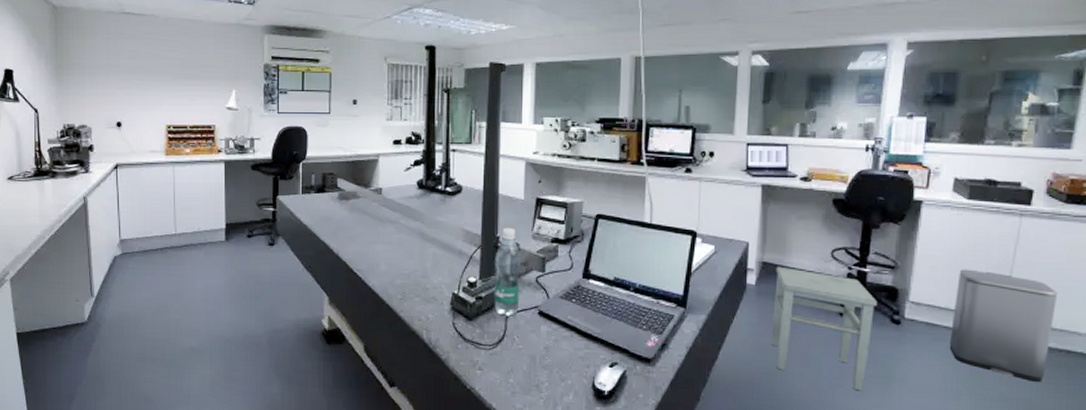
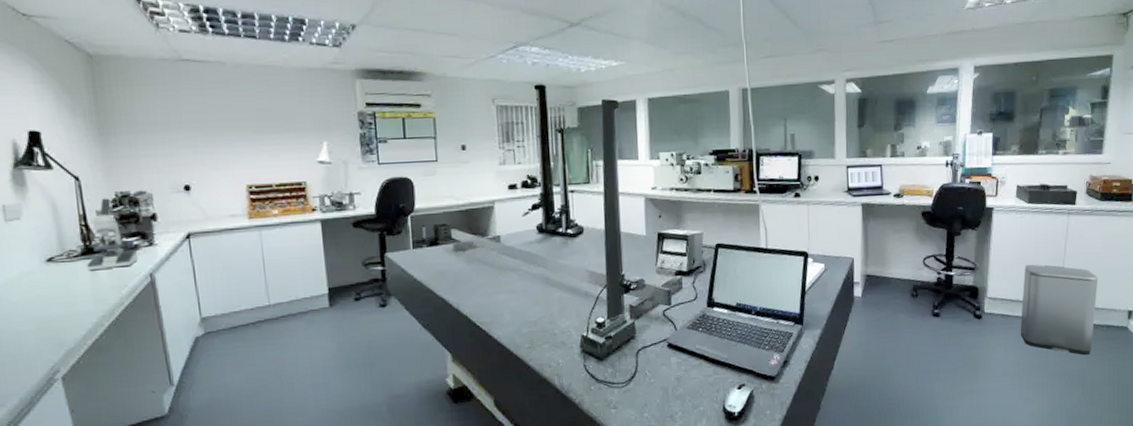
microscope: none [37,129,77,190] -> present [87,198,139,271]
bottle: present [494,227,520,316] -> none [621,264,649,353]
stool: present [771,266,877,391] -> none [878,277,962,382]

